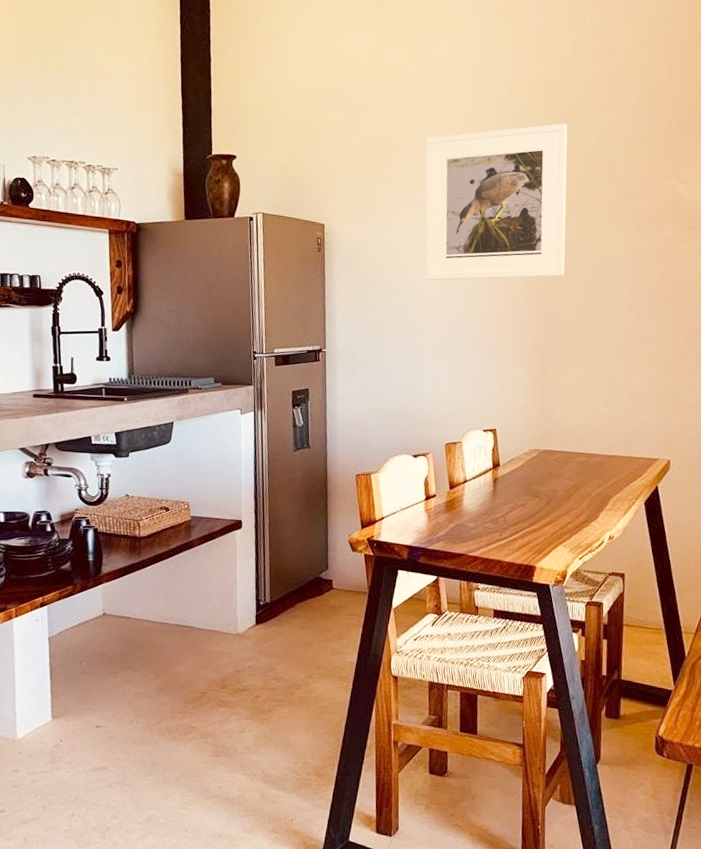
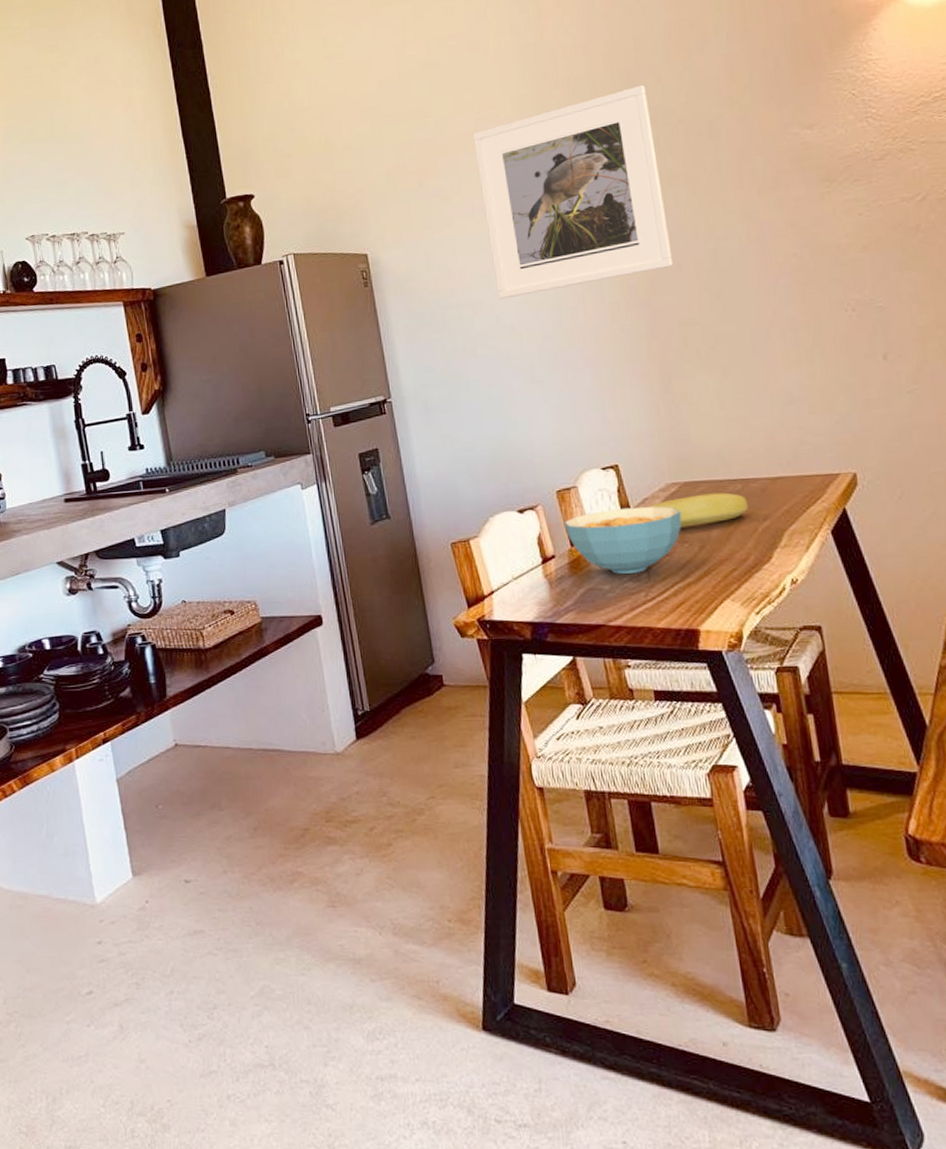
cereal bowl: none [447,464,537,517] -> present [563,506,682,574]
banana: none [513,461,588,485] -> present [648,492,748,527]

